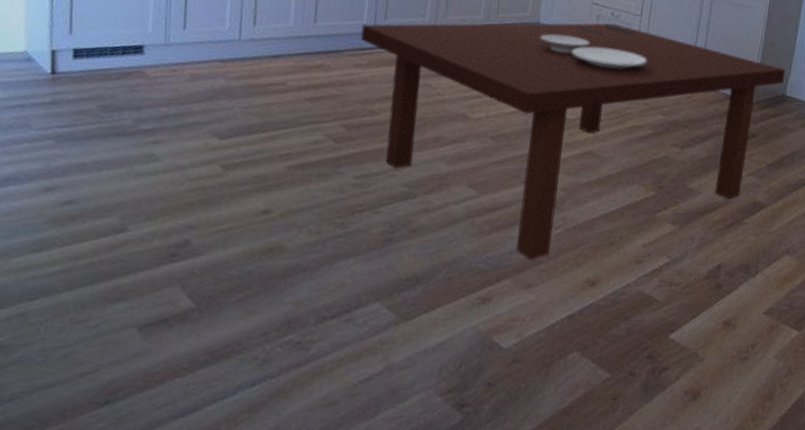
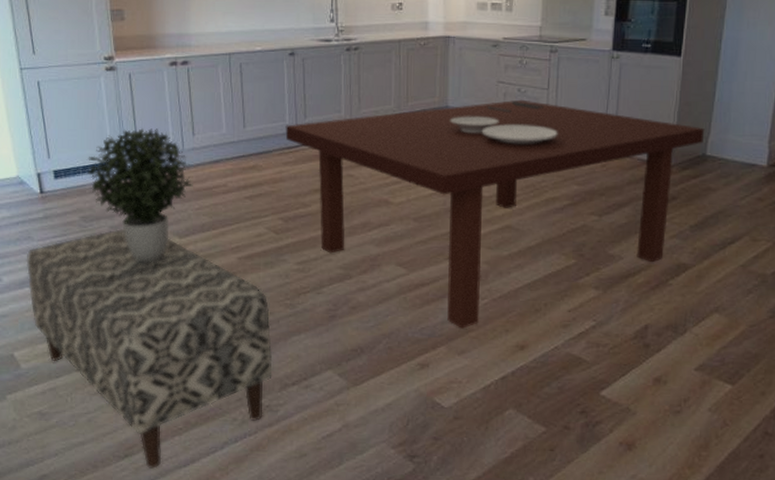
bench: none [12,123,316,419] -> present [26,229,273,469]
potted plant: none [117,10,246,167] -> present [88,128,193,264]

